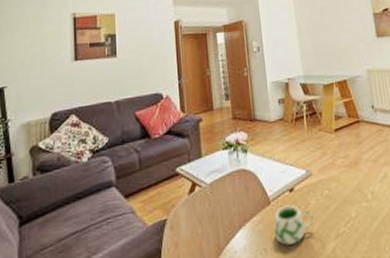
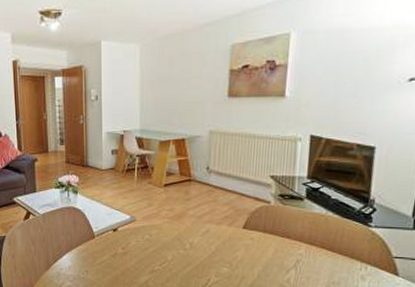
mug: present [274,205,314,245] -> none [96,241,132,271]

